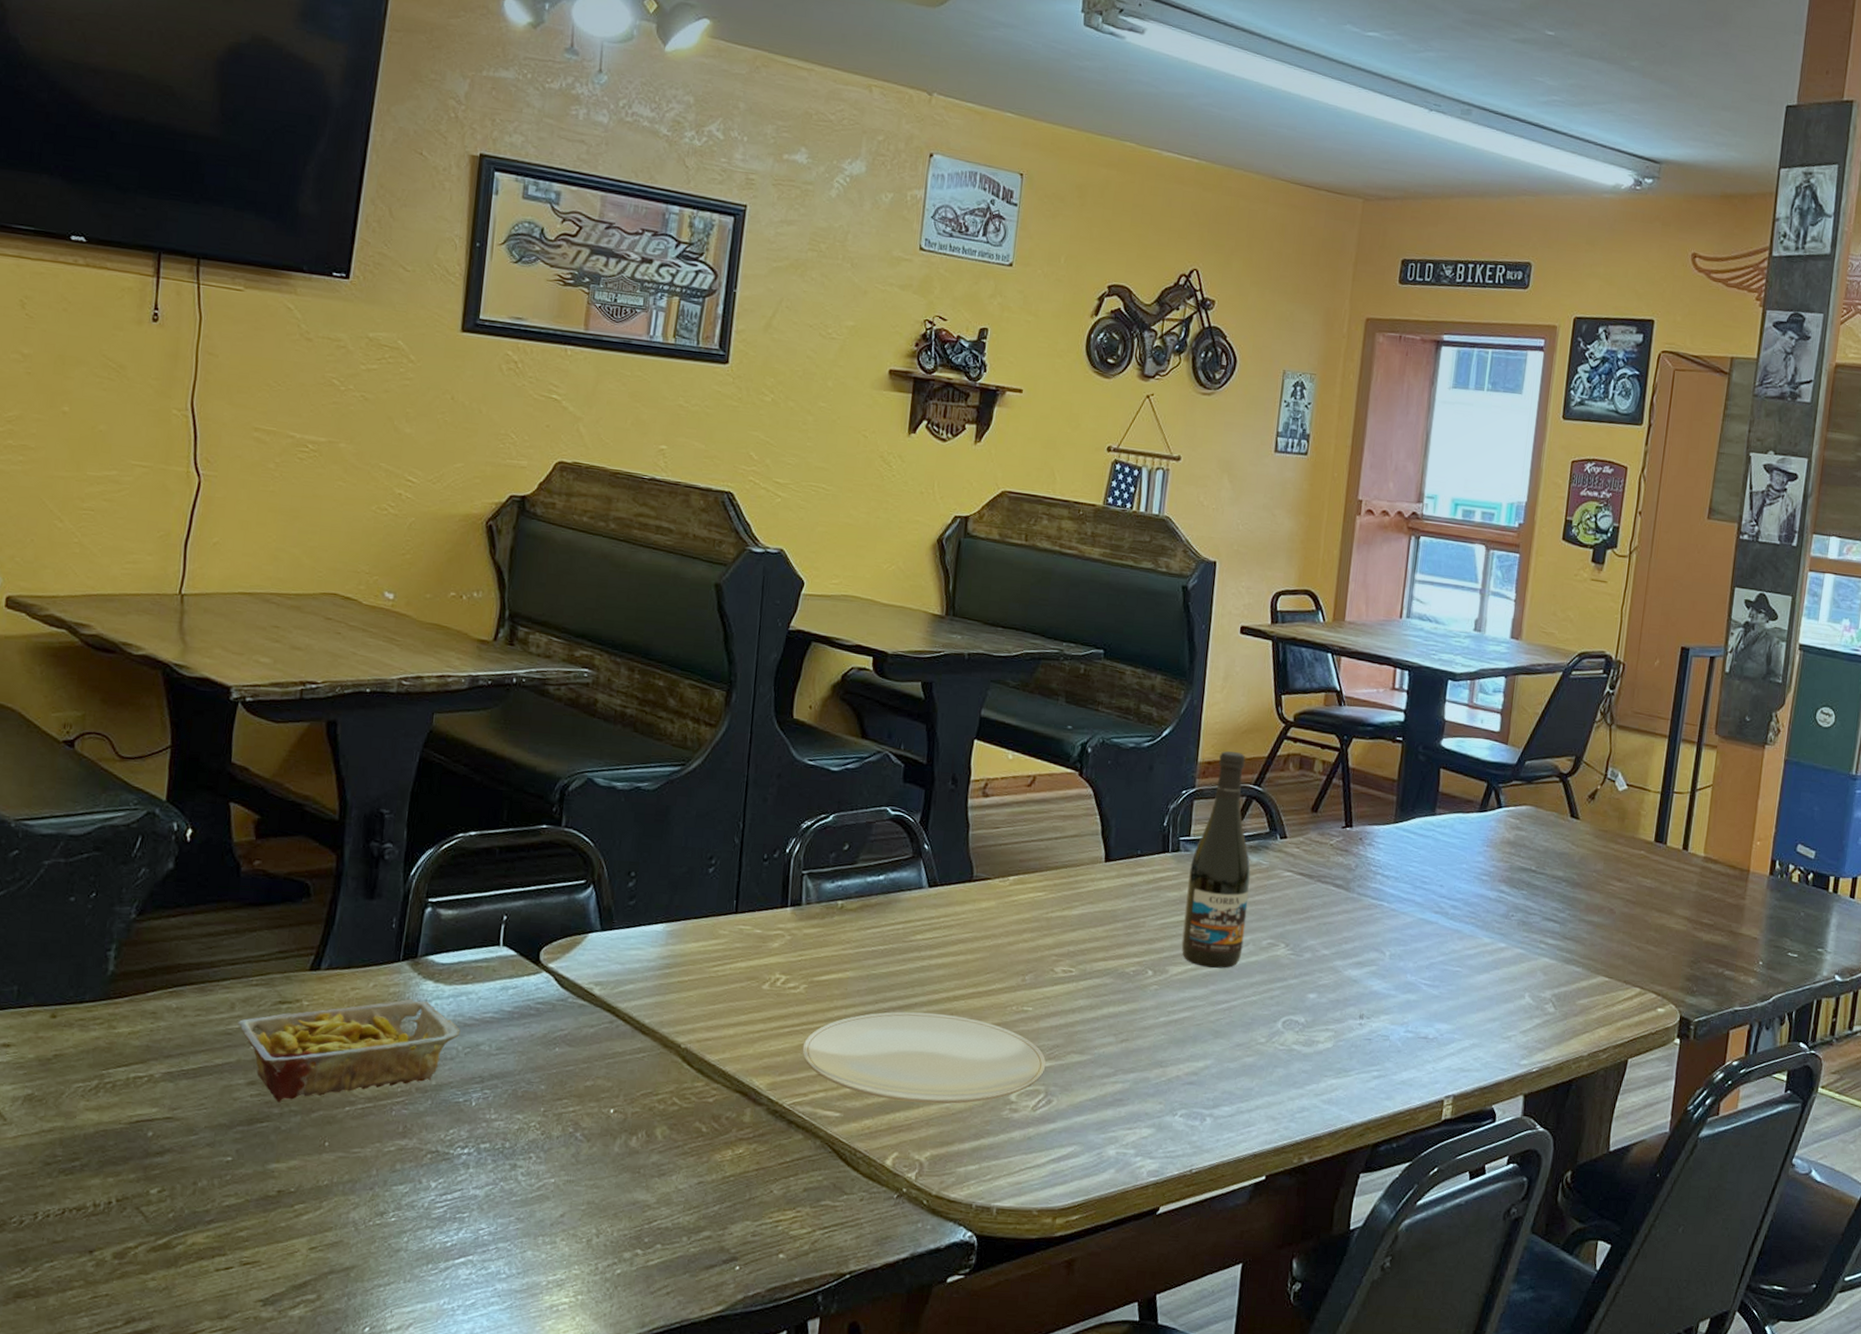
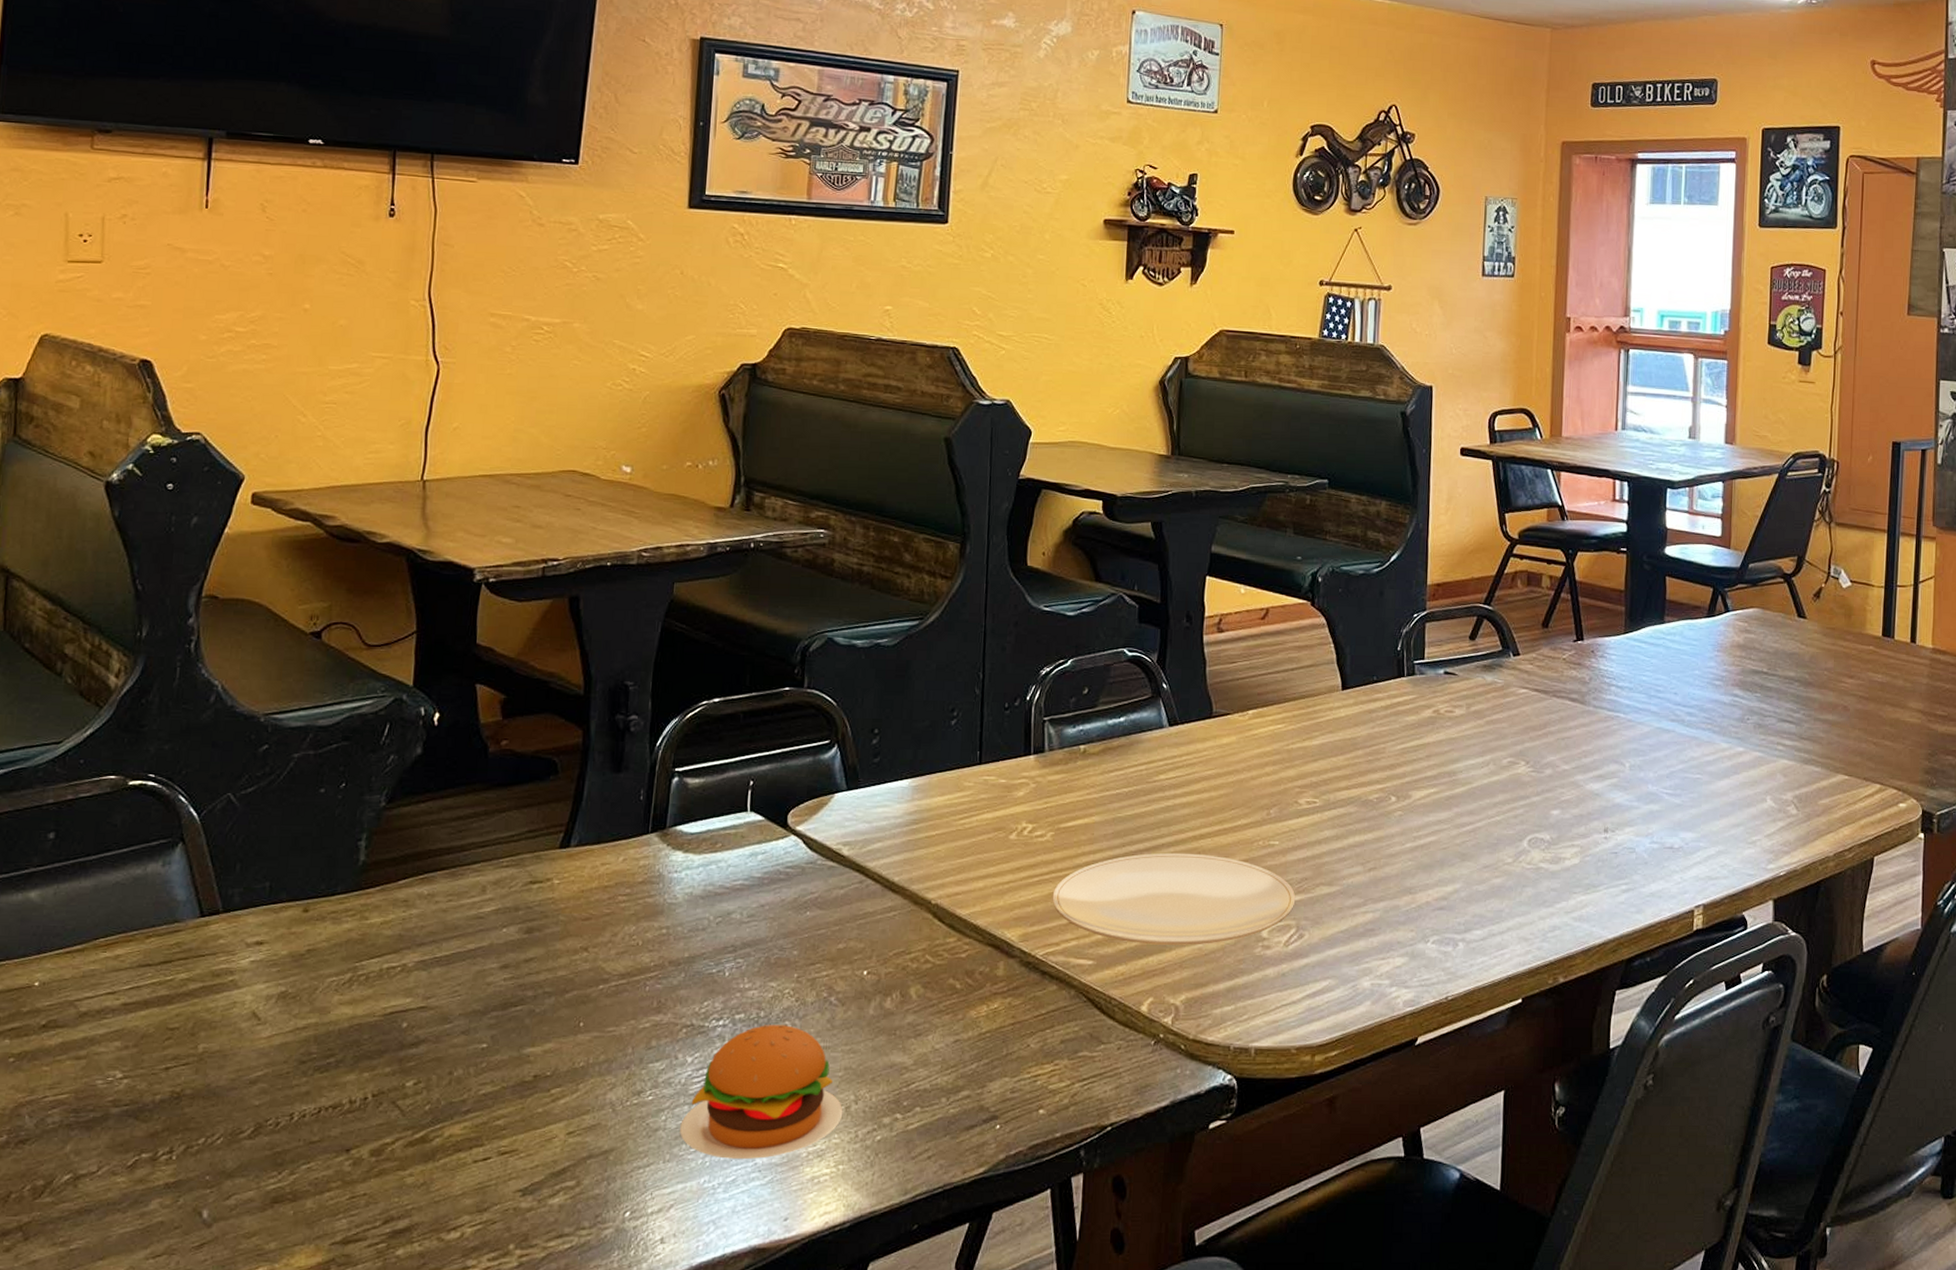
french fries: present [238,998,461,1103] -> none [489,871,711,985]
burger: none [421,1155,585,1285] -> present [680,1025,843,1159]
beer bottle: present [1181,751,1251,968] -> none [1422,571,1486,790]

